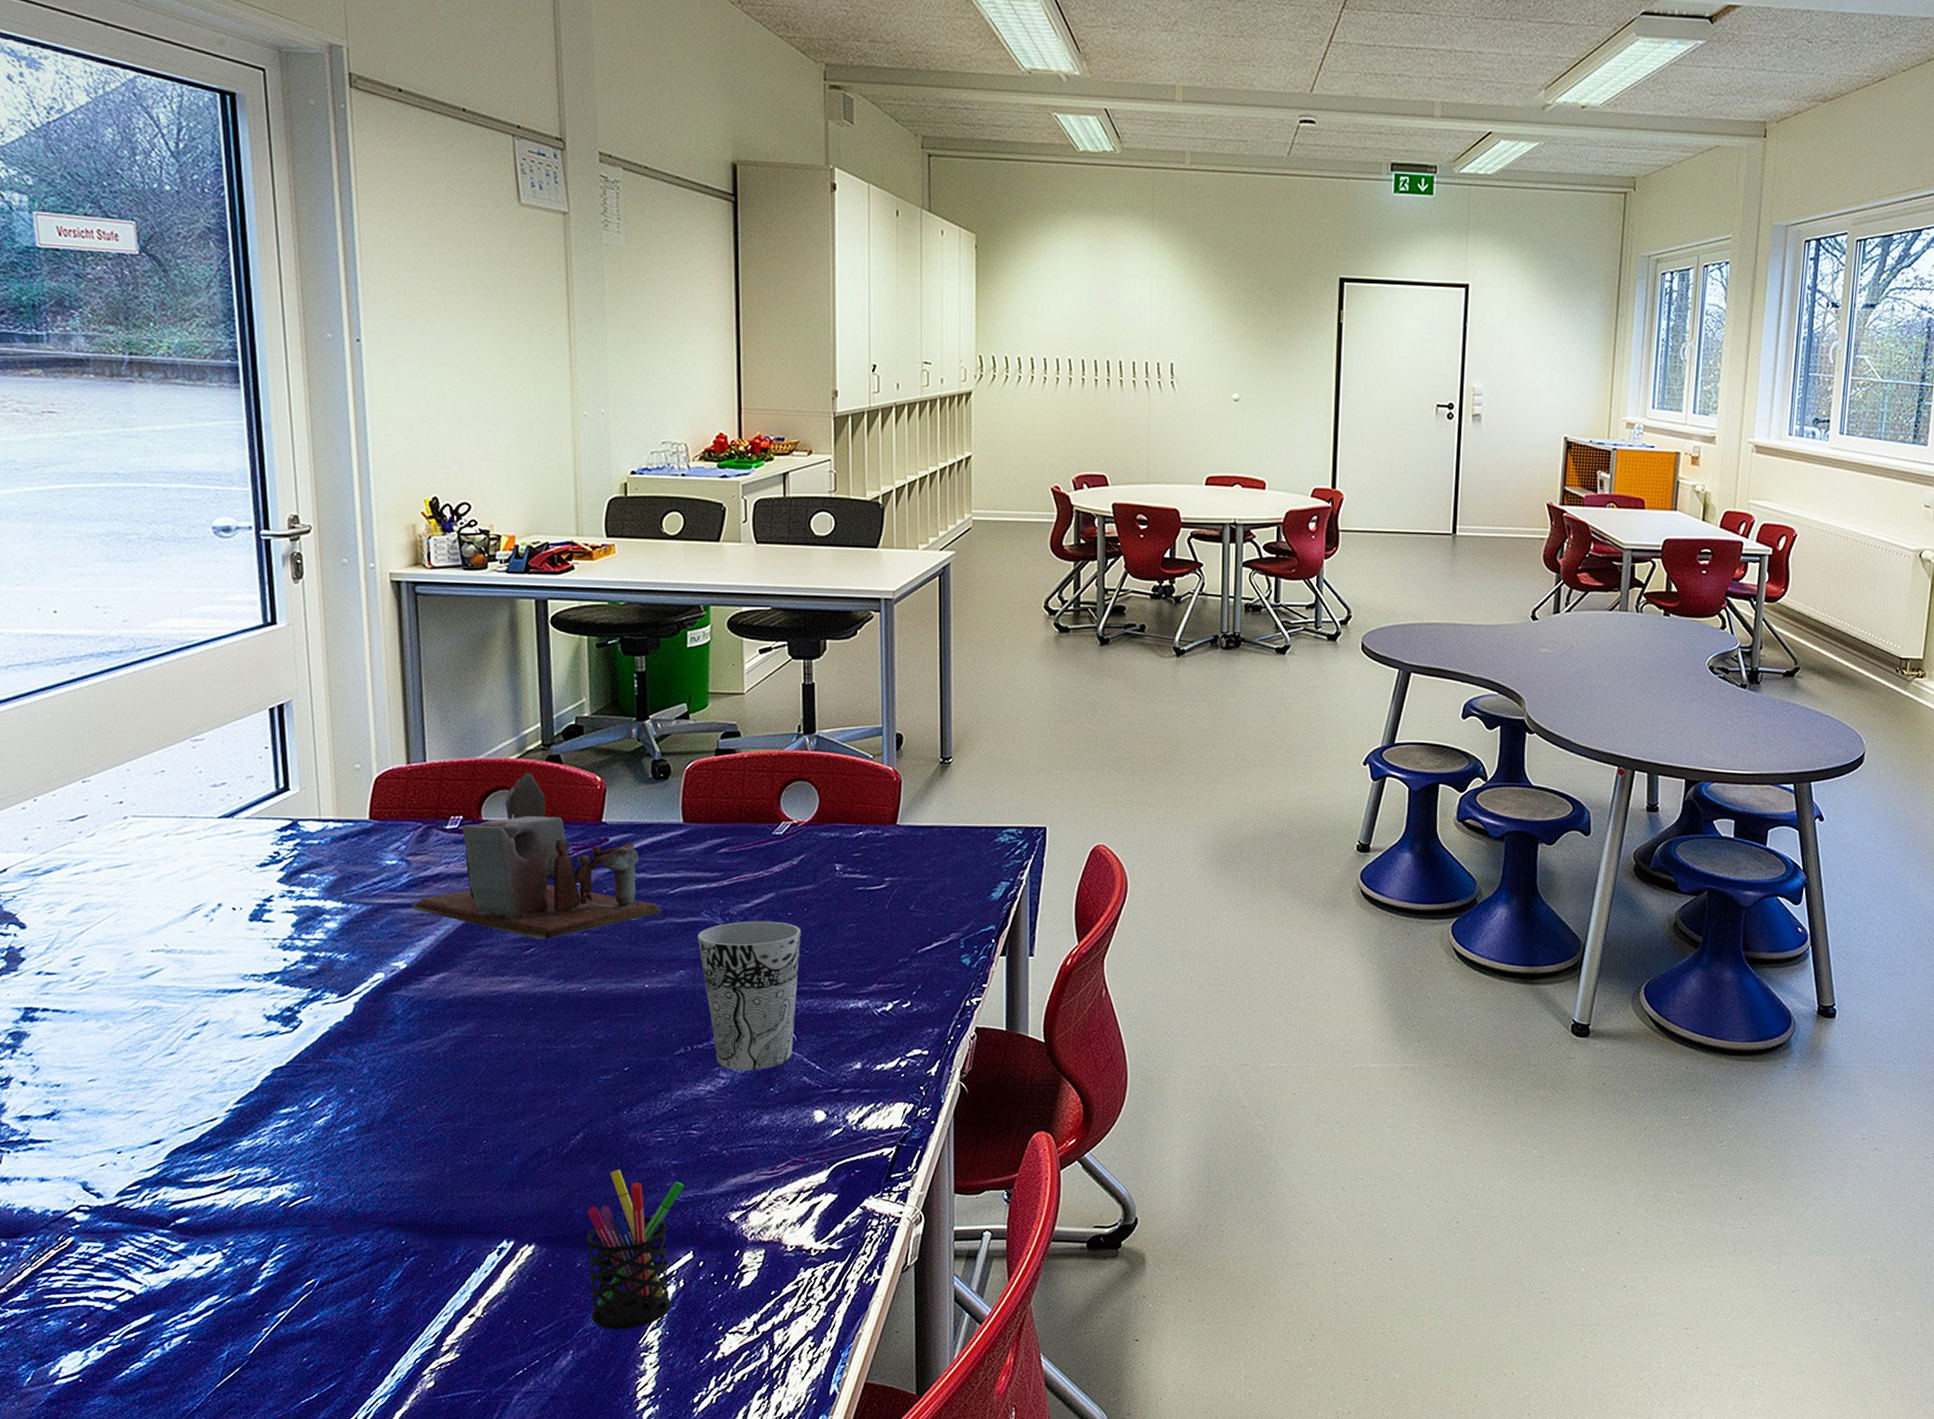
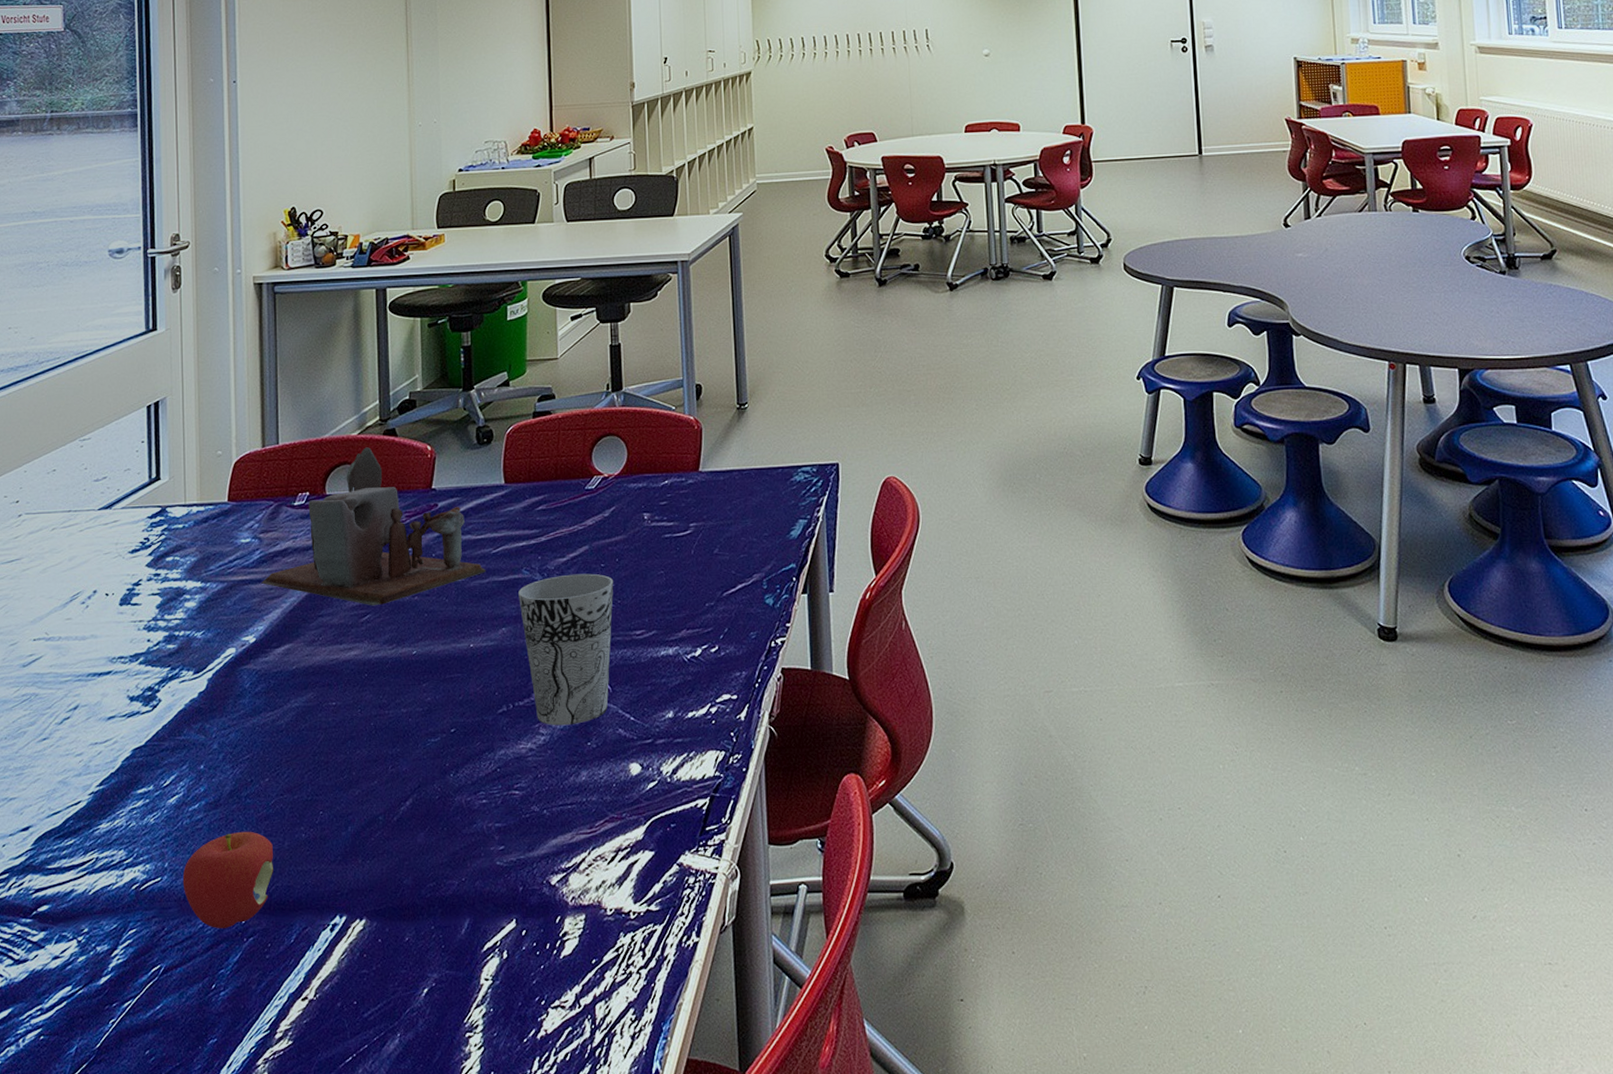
apple: none [335,1155,435,1247] -> present [182,831,274,928]
pen holder: present [586,1169,685,1330] -> none [414,835,508,1008]

